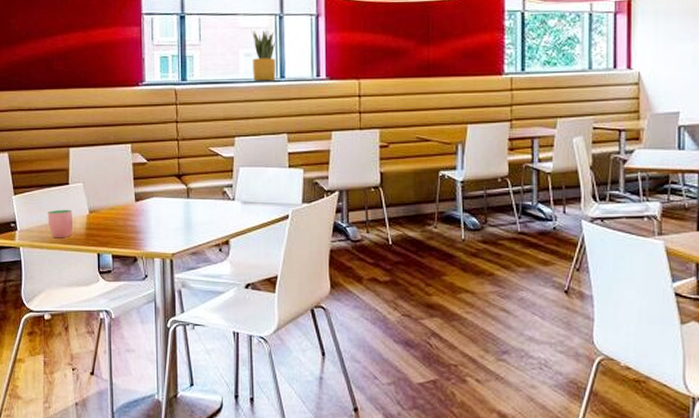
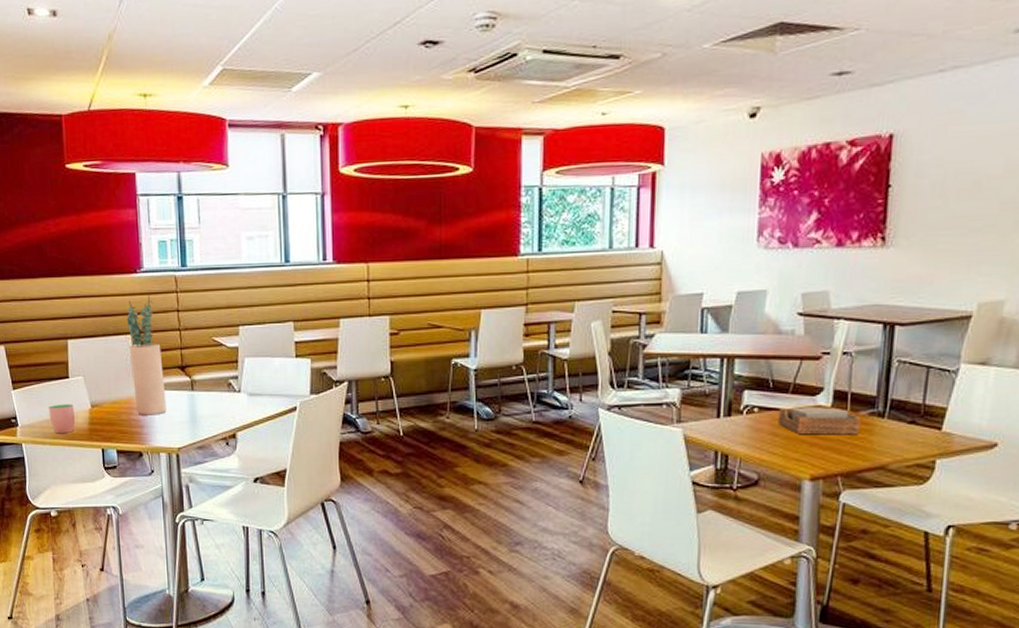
vase: none [127,106,162,222] -> present [126,294,167,415]
planter: present [251,29,276,82] -> none [253,210,281,267]

